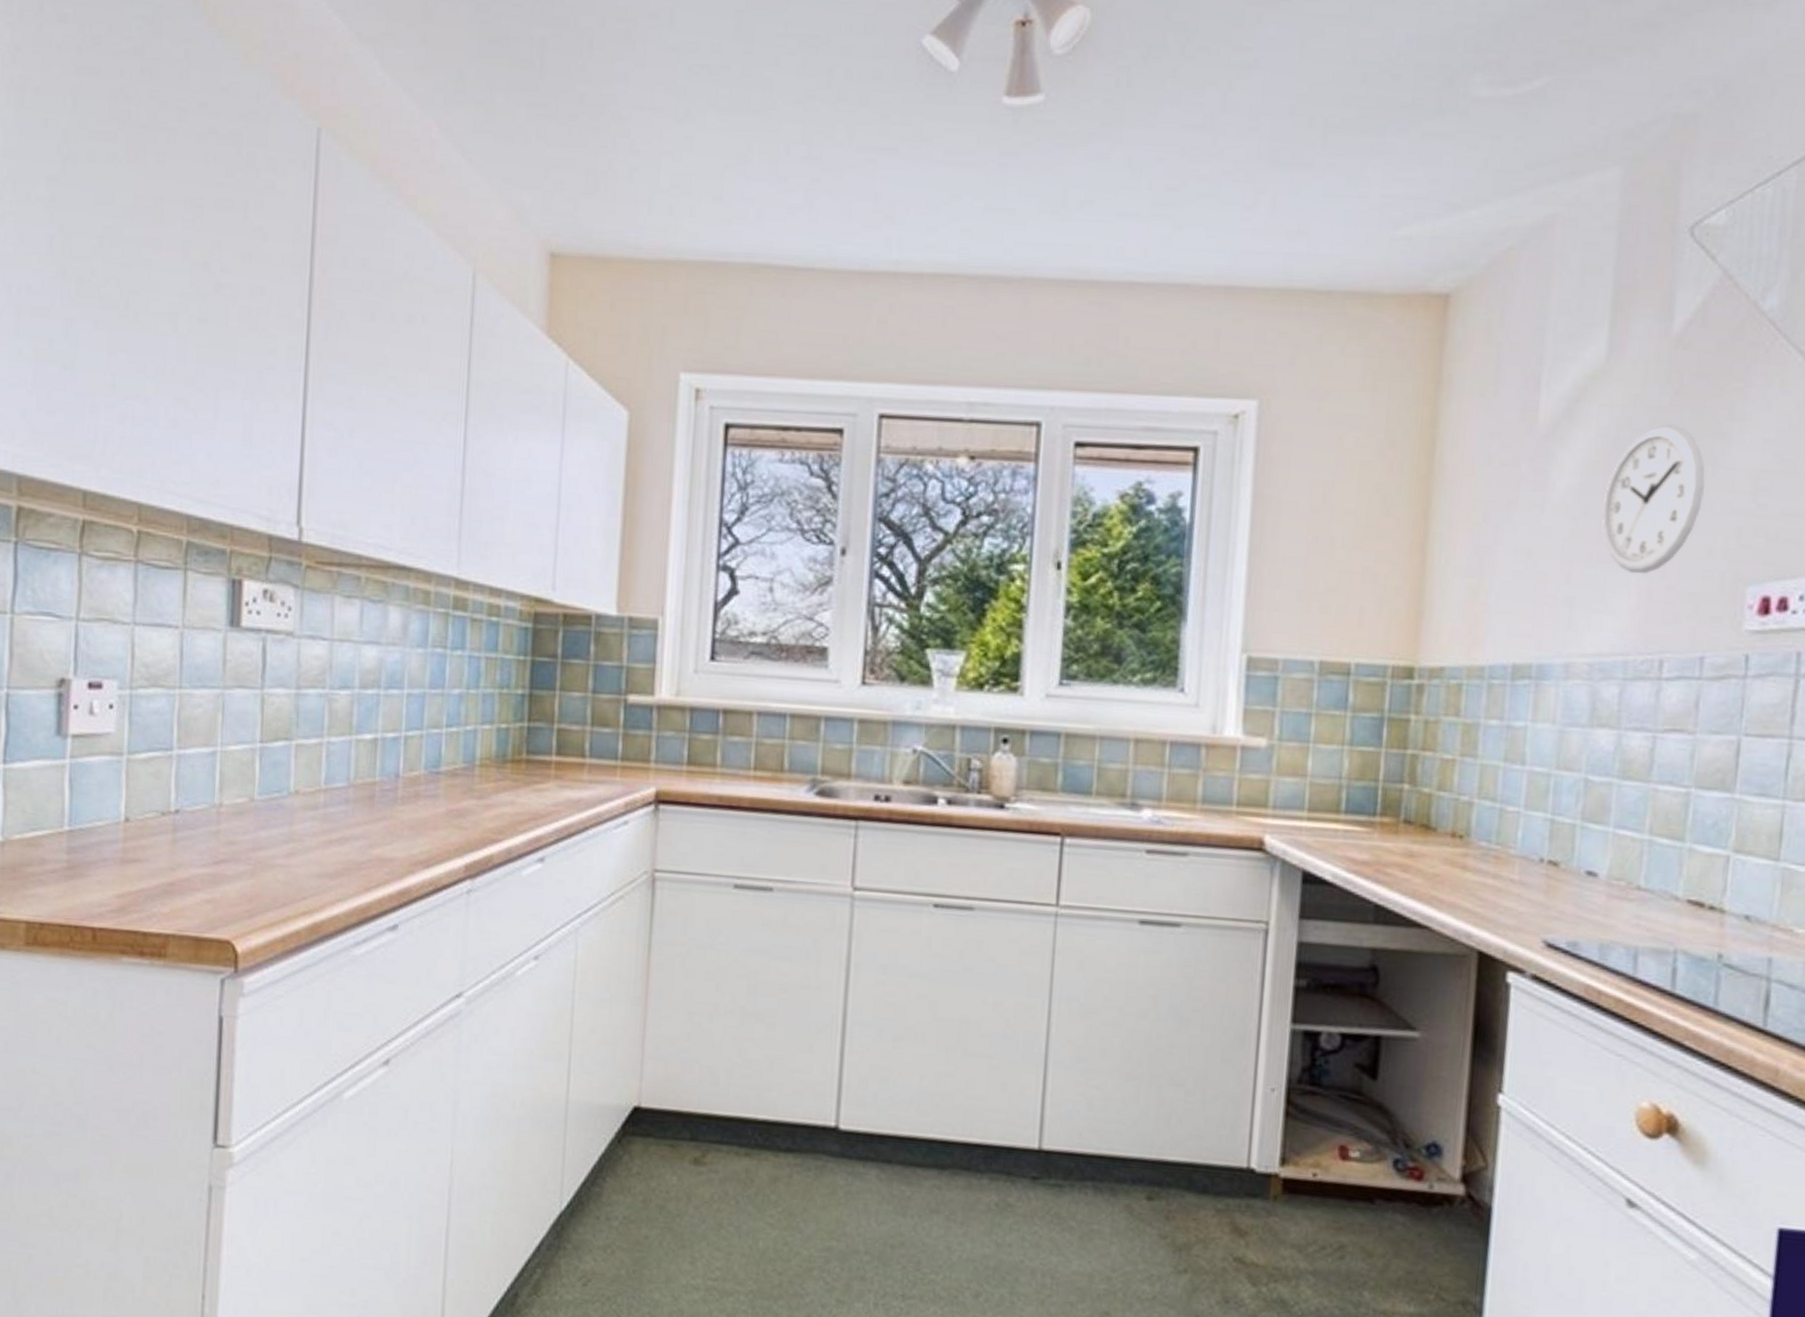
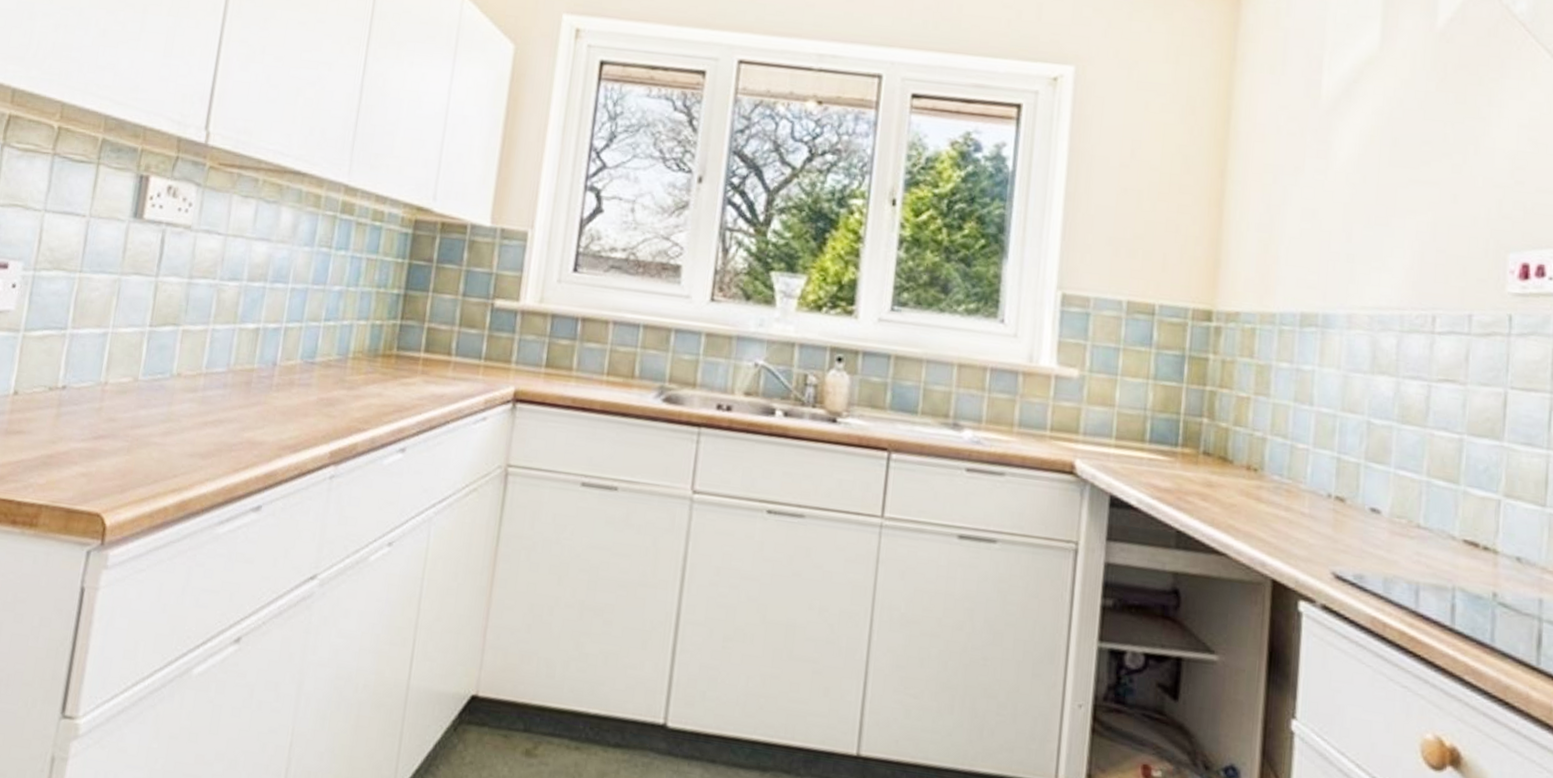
wall clock: present [1602,424,1705,574] -> none [1378,106,1468,238]

